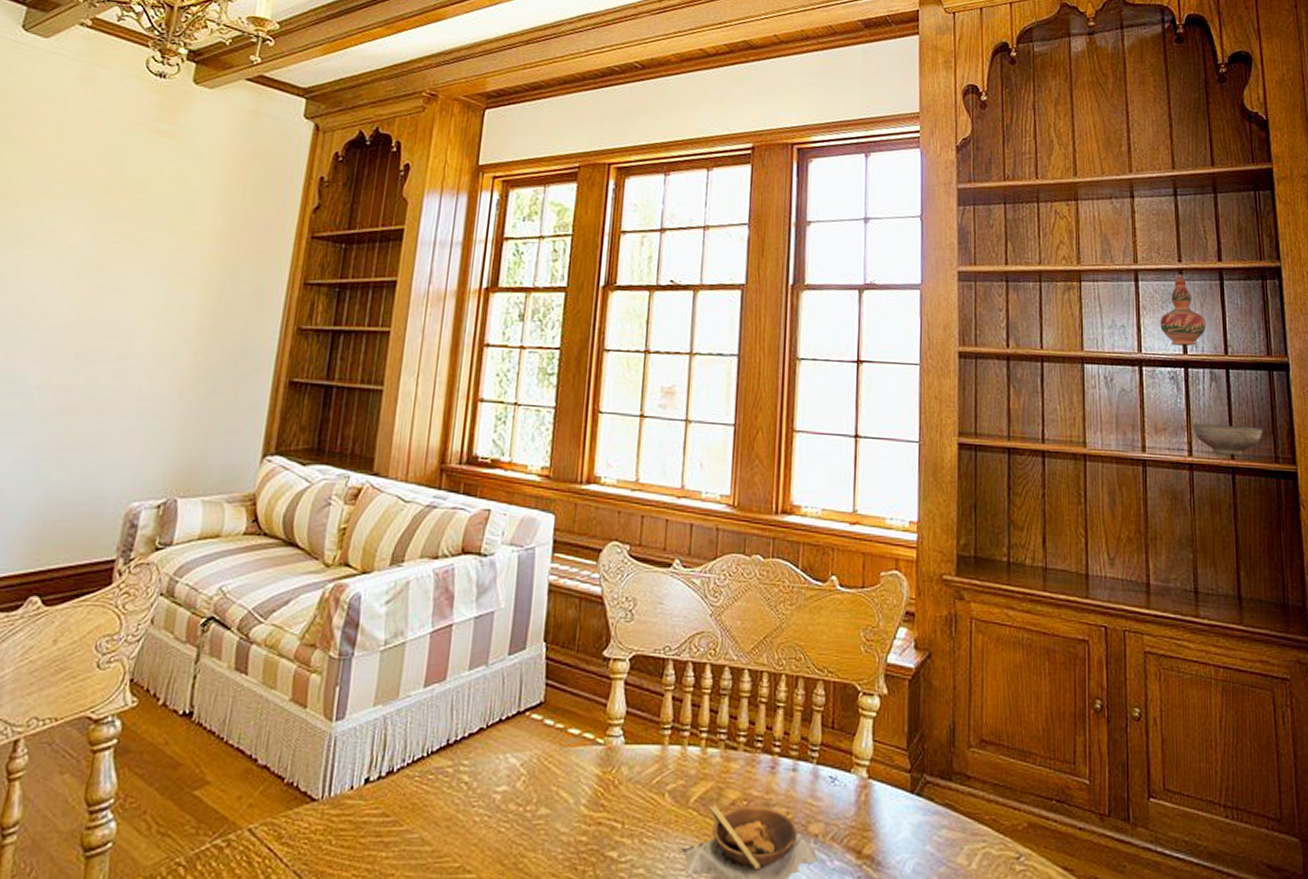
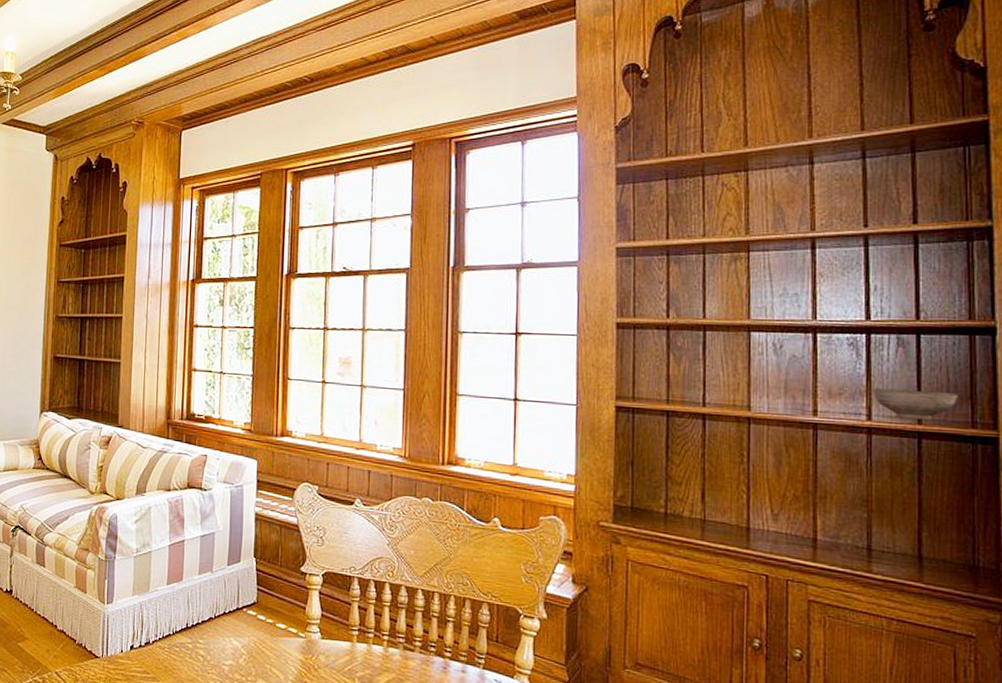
decorative vase: present [1160,273,1206,346] -> none [839,238,894,312]

